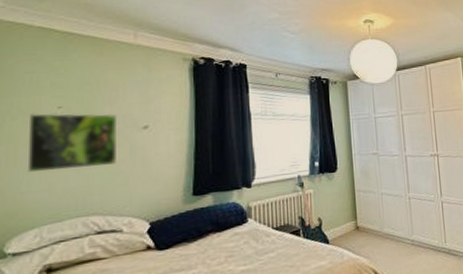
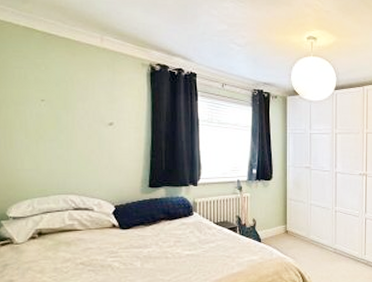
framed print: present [27,113,116,173] -> none [19,104,88,154]

